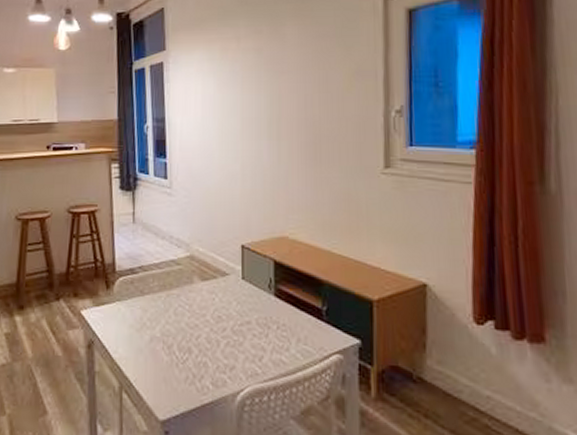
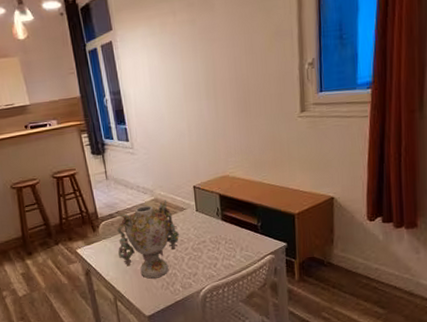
vase: none [134,258,218,366] -> present [116,200,180,279]

